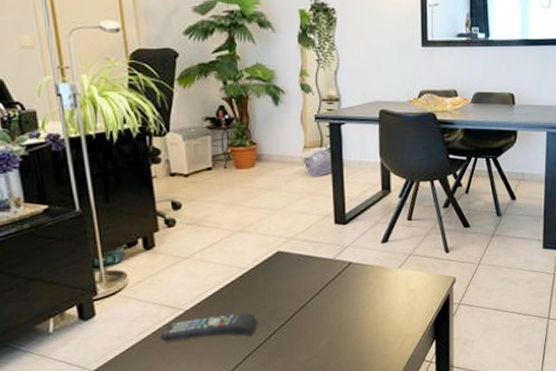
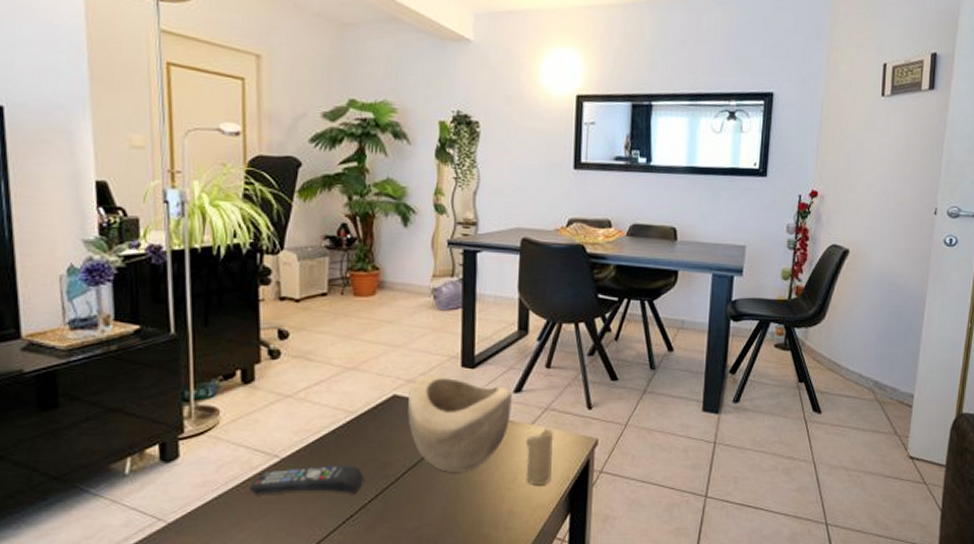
decorative bowl: none [291,232,381,313] -> present [408,375,512,472]
candle: none [394,271,418,319] -> present [526,428,554,485]

